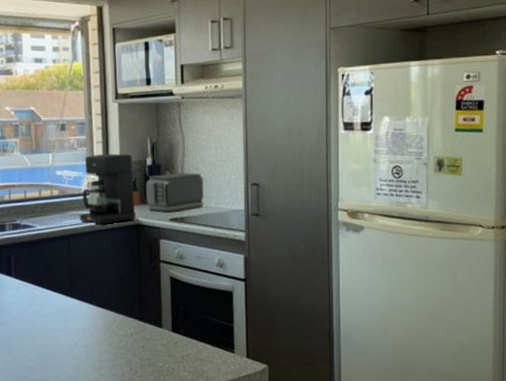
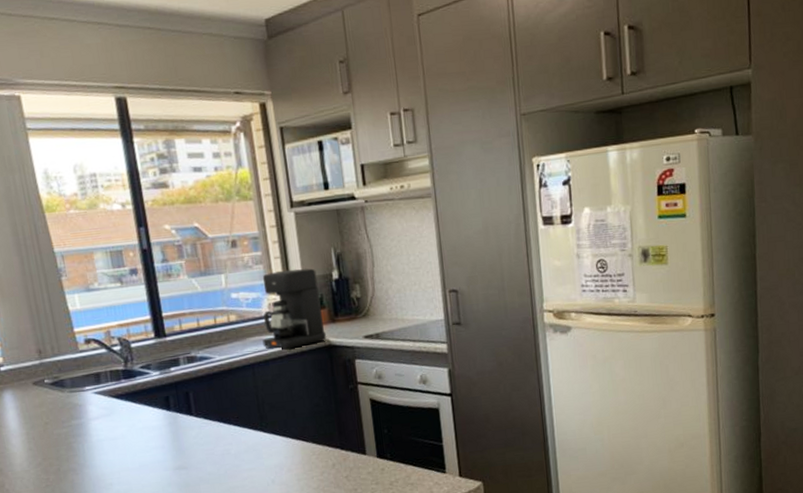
toaster: present [145,172,204,213] -> none [333,283,400,330]

